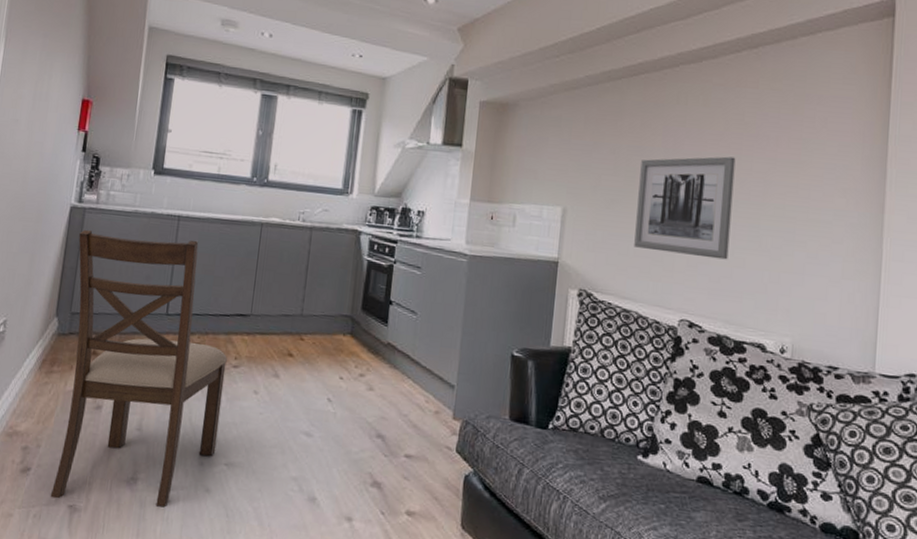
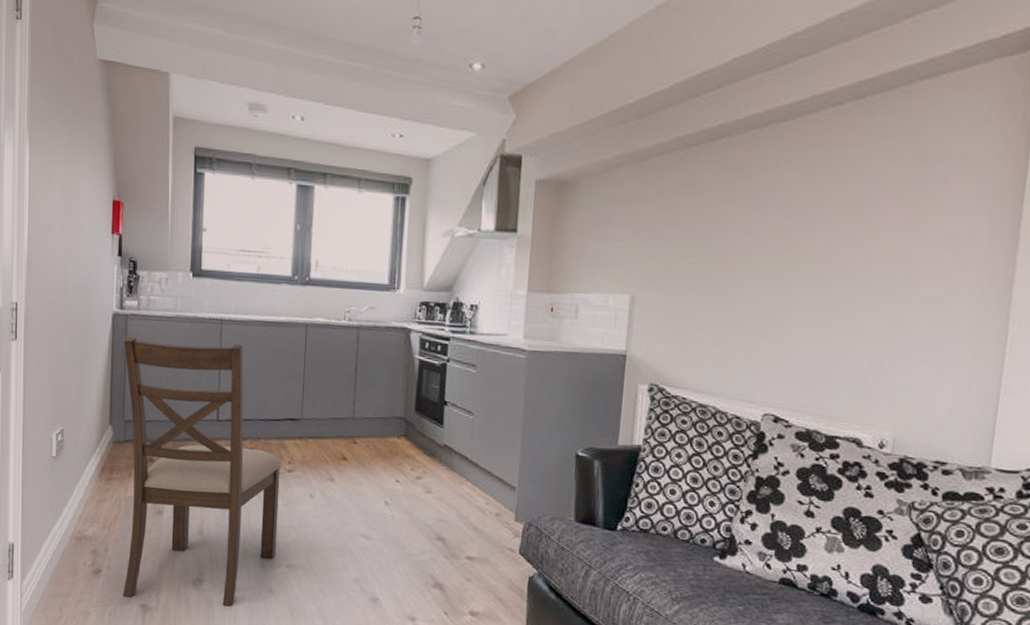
wall art: present [634,156,736,260] -> none [712,229,834,347]

